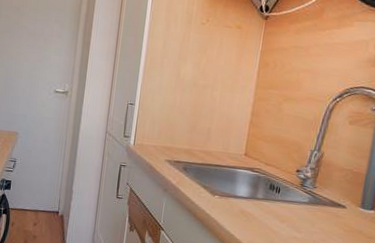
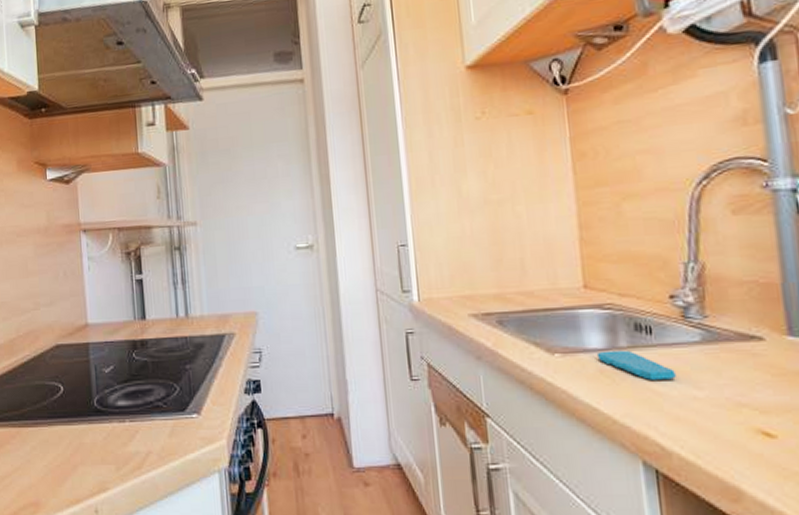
sponge: none [241,198,288,224] -> present [596,350,678,380]

